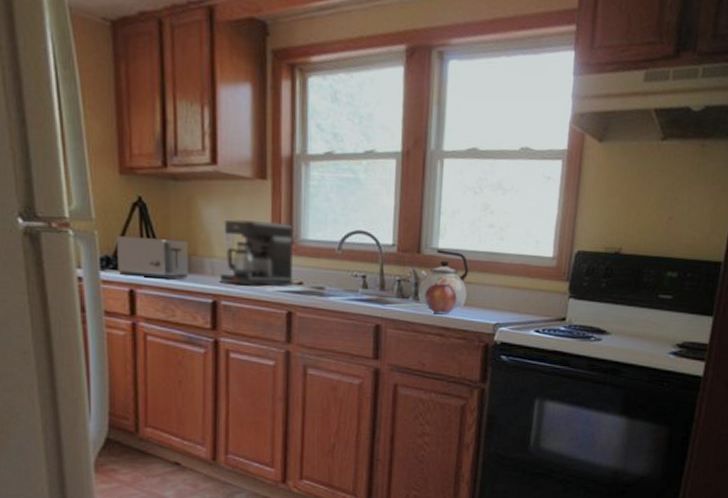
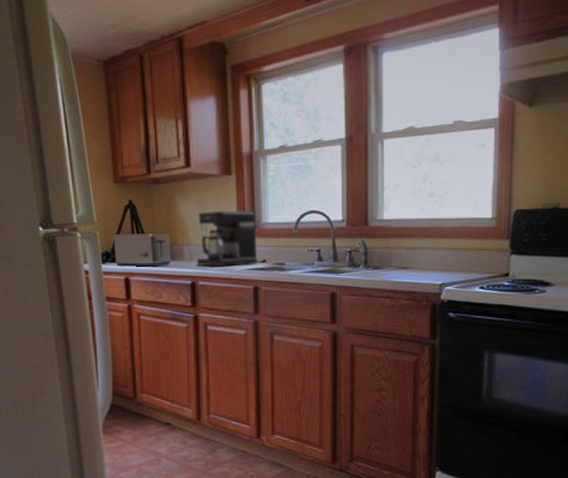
kettle: present [418,250,469,309] -> none [367,221,413,273]
fruit: present [425,283,457,315] -> none [374,251,404,279]

